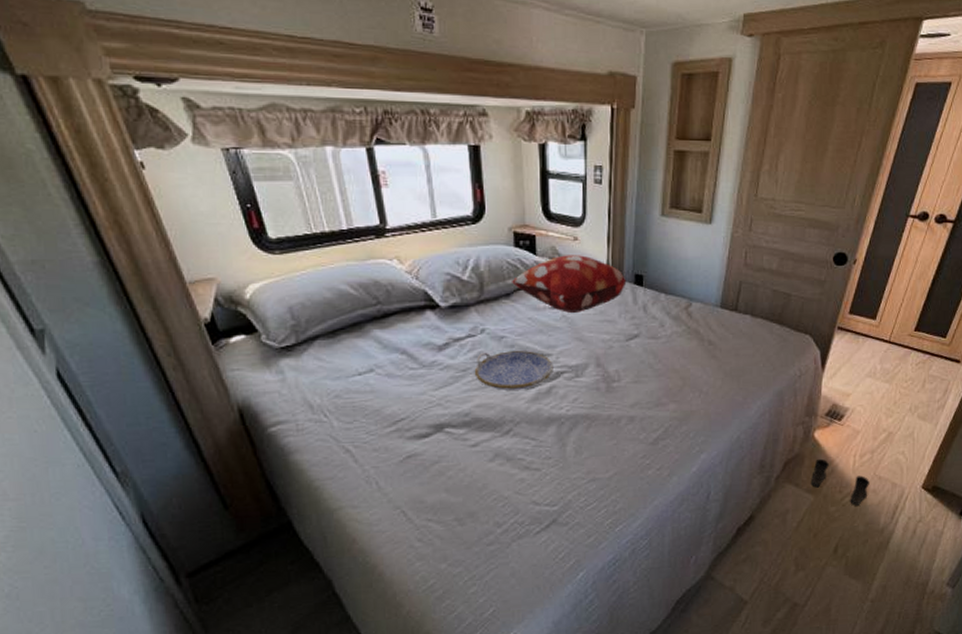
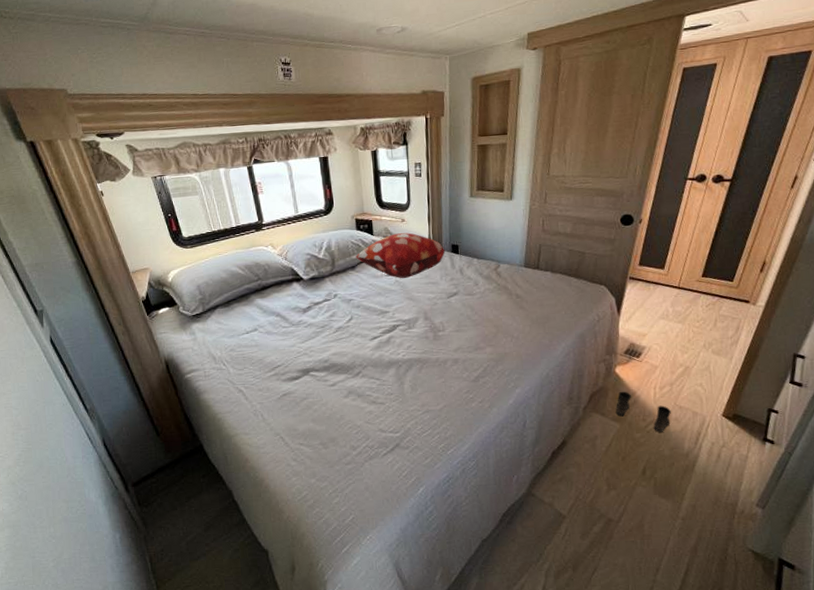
serving tray: present [474,351,554,390] -> none [330,310,391,341]

